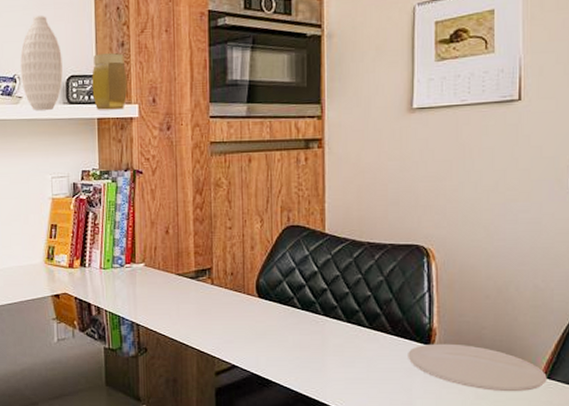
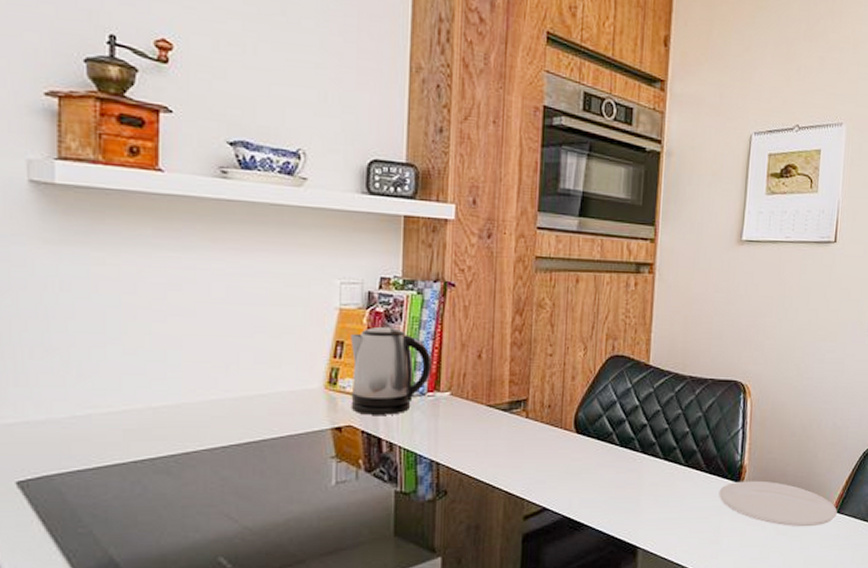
vase: present [20,16,63,111] -> none [307,79,364,200]
kettle: none [62,210,128,284] -> present [350,326,432,415]
jar: present [91,53,128,111] -> none [399,138,444,209]

